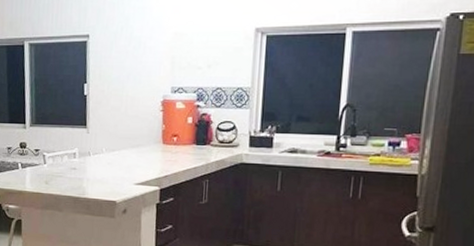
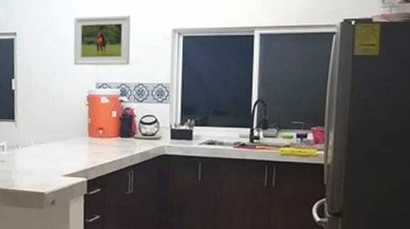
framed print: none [148,13,210,69] -> present [73,15,131,66]

